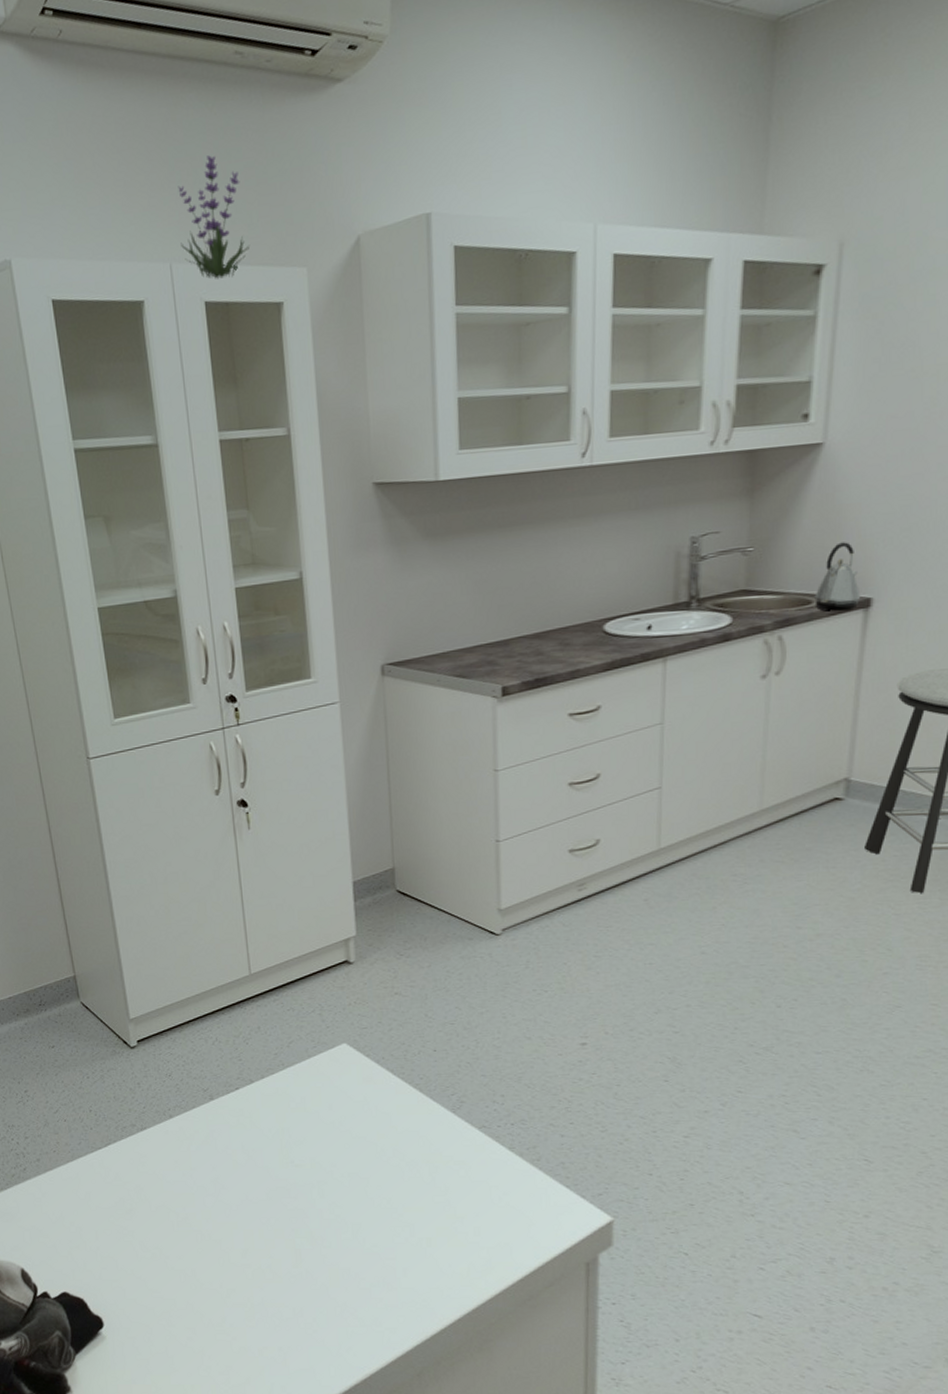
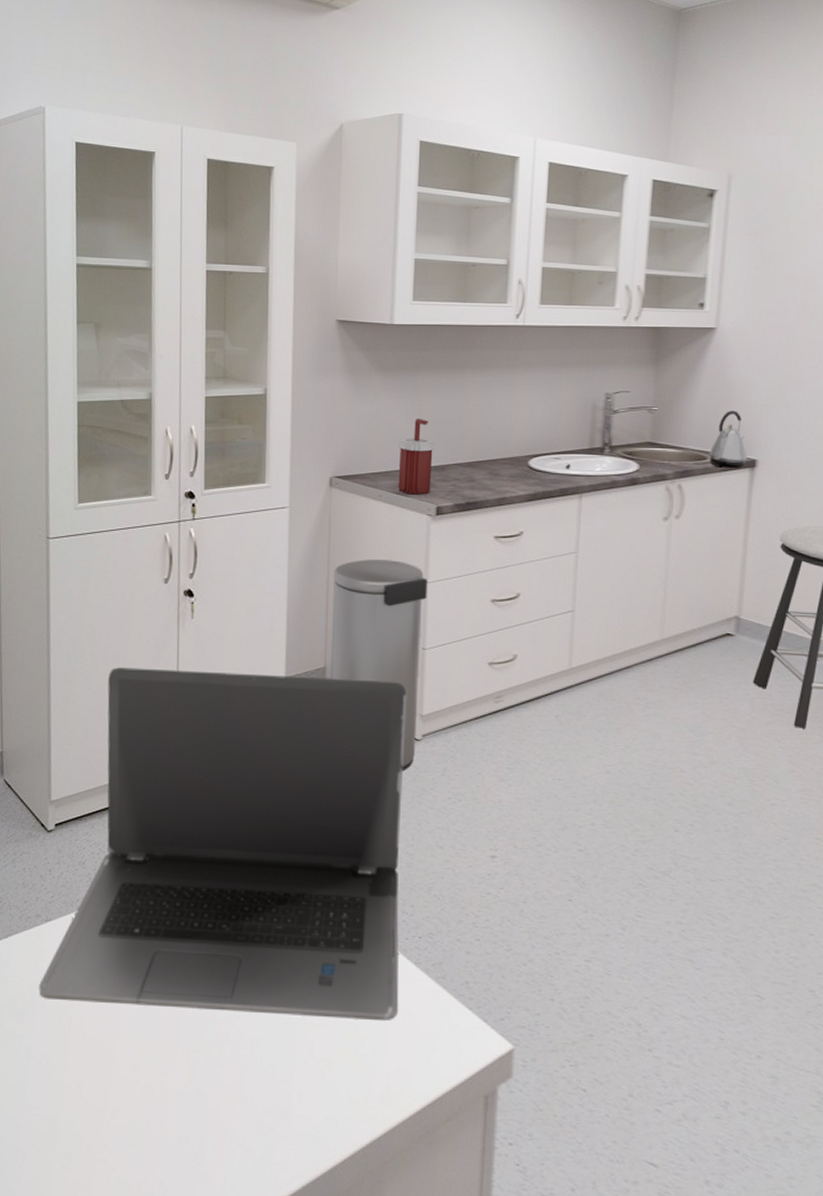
laptop computer: none [143,877,496,1202] -> present [39,667,407,1022]
plant: present [178,155,249,279] -> none [192,49,250,143]
pedal bin: none [394,749,498,966] -> present [330,559,428,770]
soap dispenser: none [455,589,495,676] -> present [398,419,434,495]

